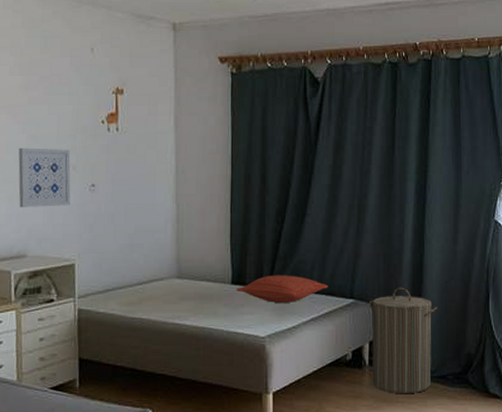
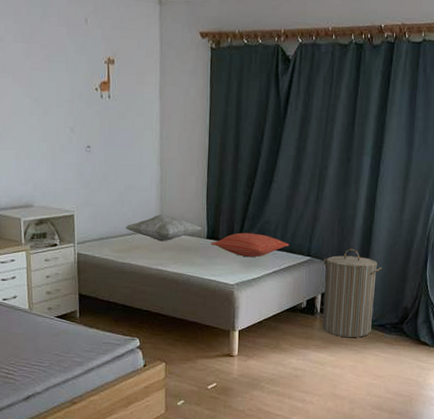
wall art: present [18,148,71,208] -> none [24,110,70,164]
decorative pillow: none [135,259,226,290] -> present [125,214,202,242]

